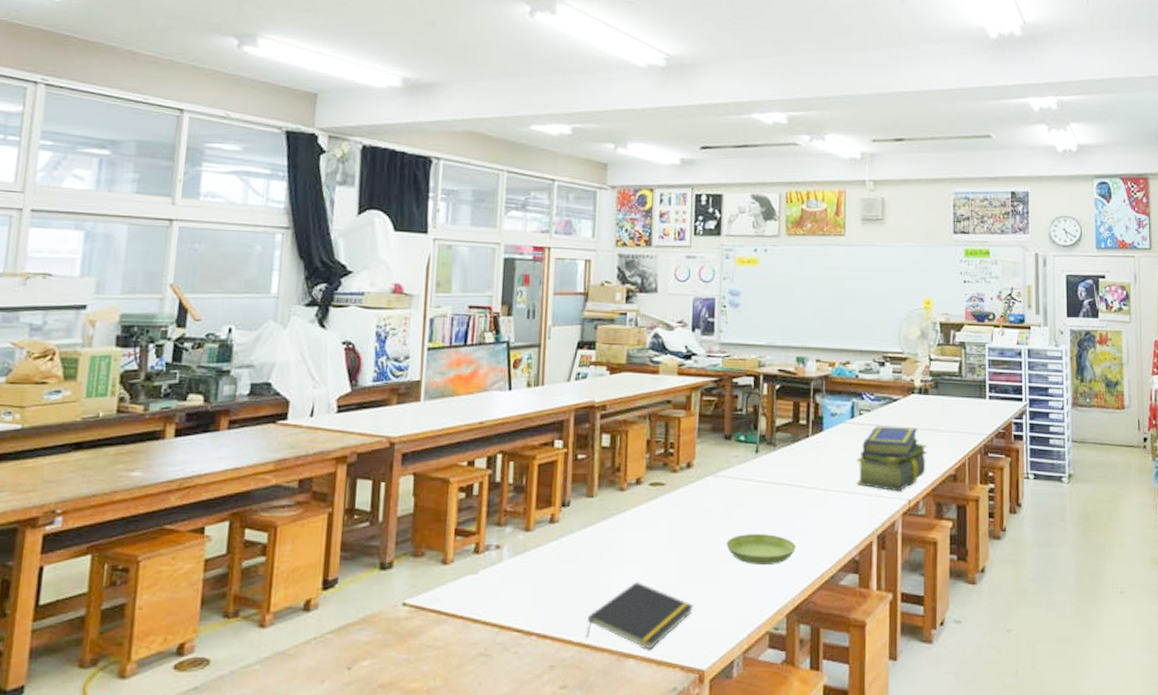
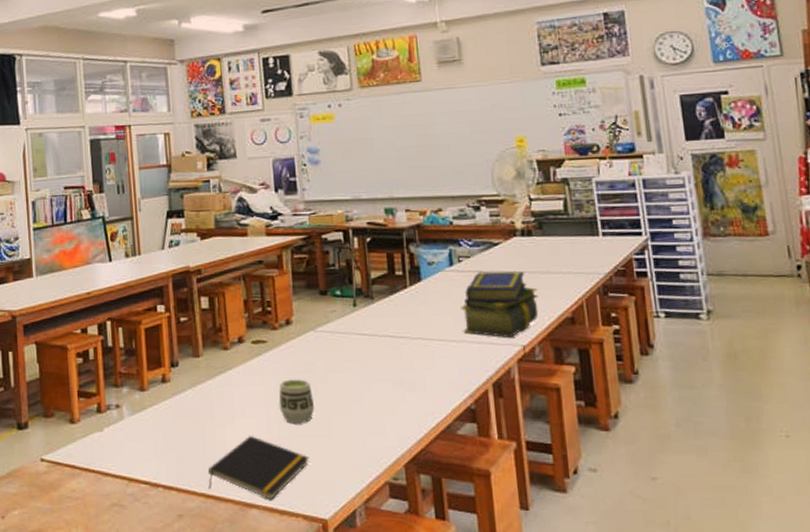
cup: none [669,524,706,570] -> present [279,379,315,423]
saucer: present [726,534,796,564] -> none [334,386,407,416]

